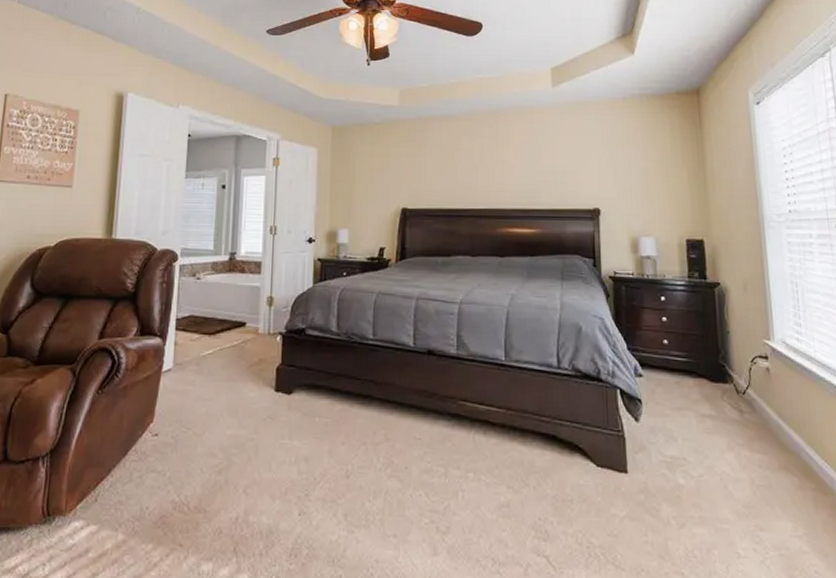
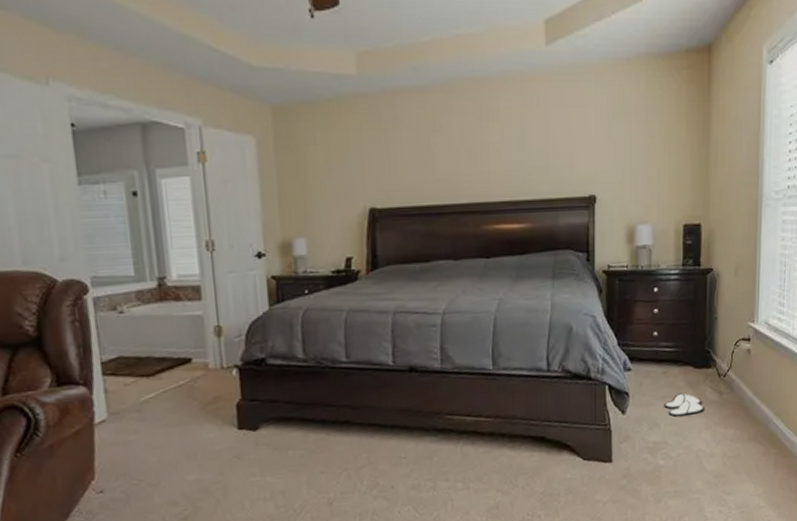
slippers: none [680,406,725,431] -> present [664,393,704,417]

